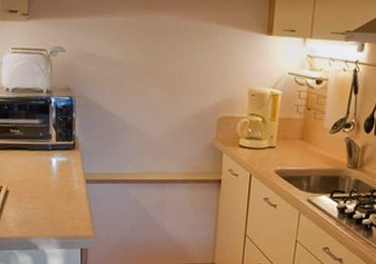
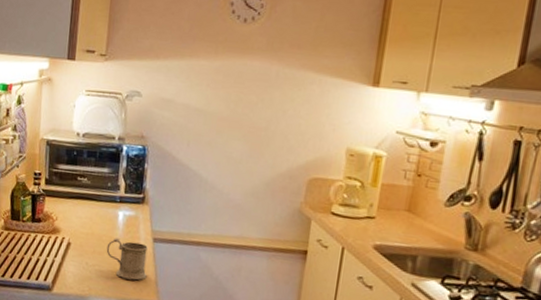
mug: none [43,182,83,219] -> present [106,238,148,281]

